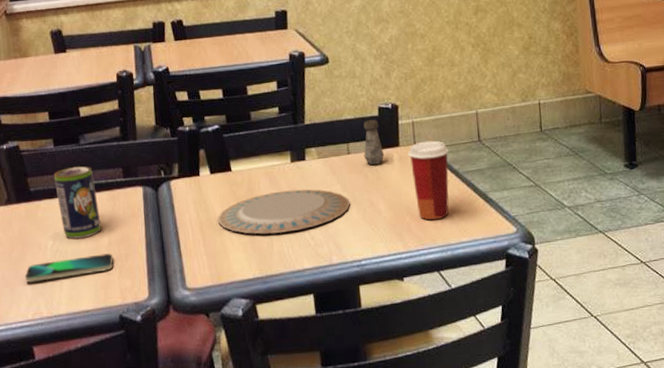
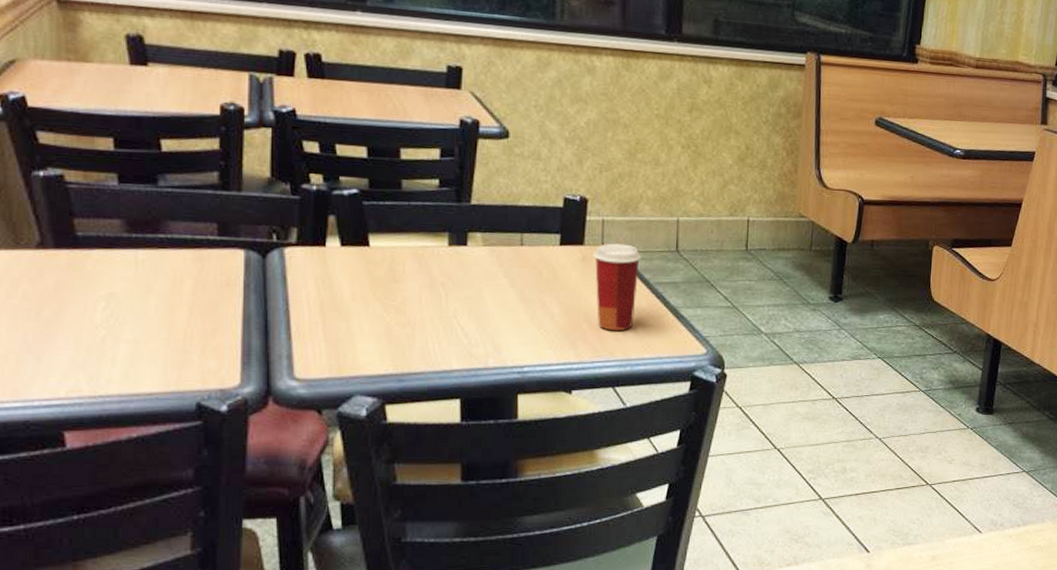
smartphone: present [24,253,114,283] -> none [58,326,195,352]
beverage can: present [54,166,101,239] -> none [116,212,180,304]
plate: present [218,189,350,235] -> none [345,277,517,327]
salt shaker: present [363,120,385,166] -> none [540,210,565,263]

